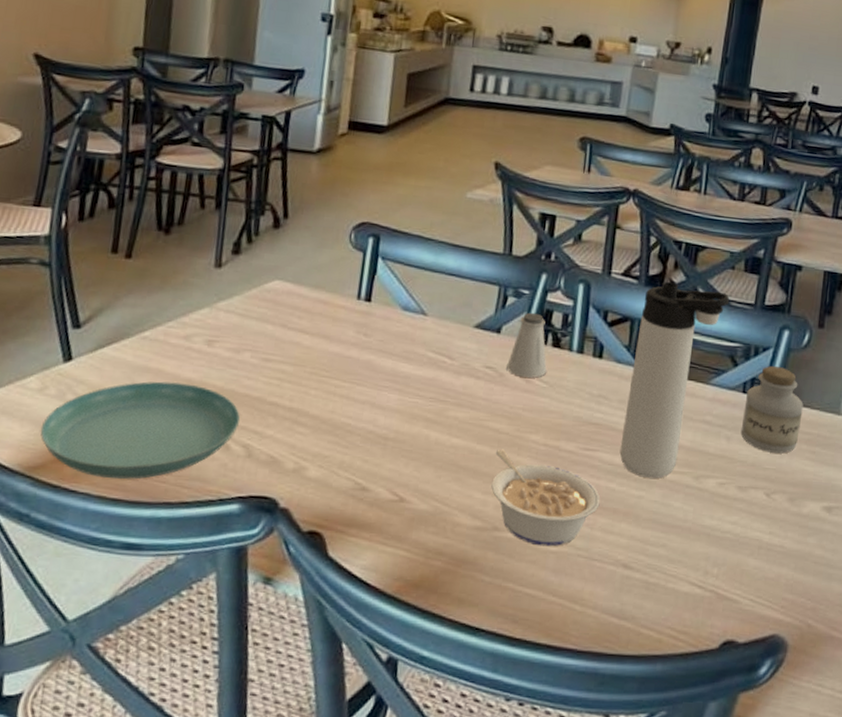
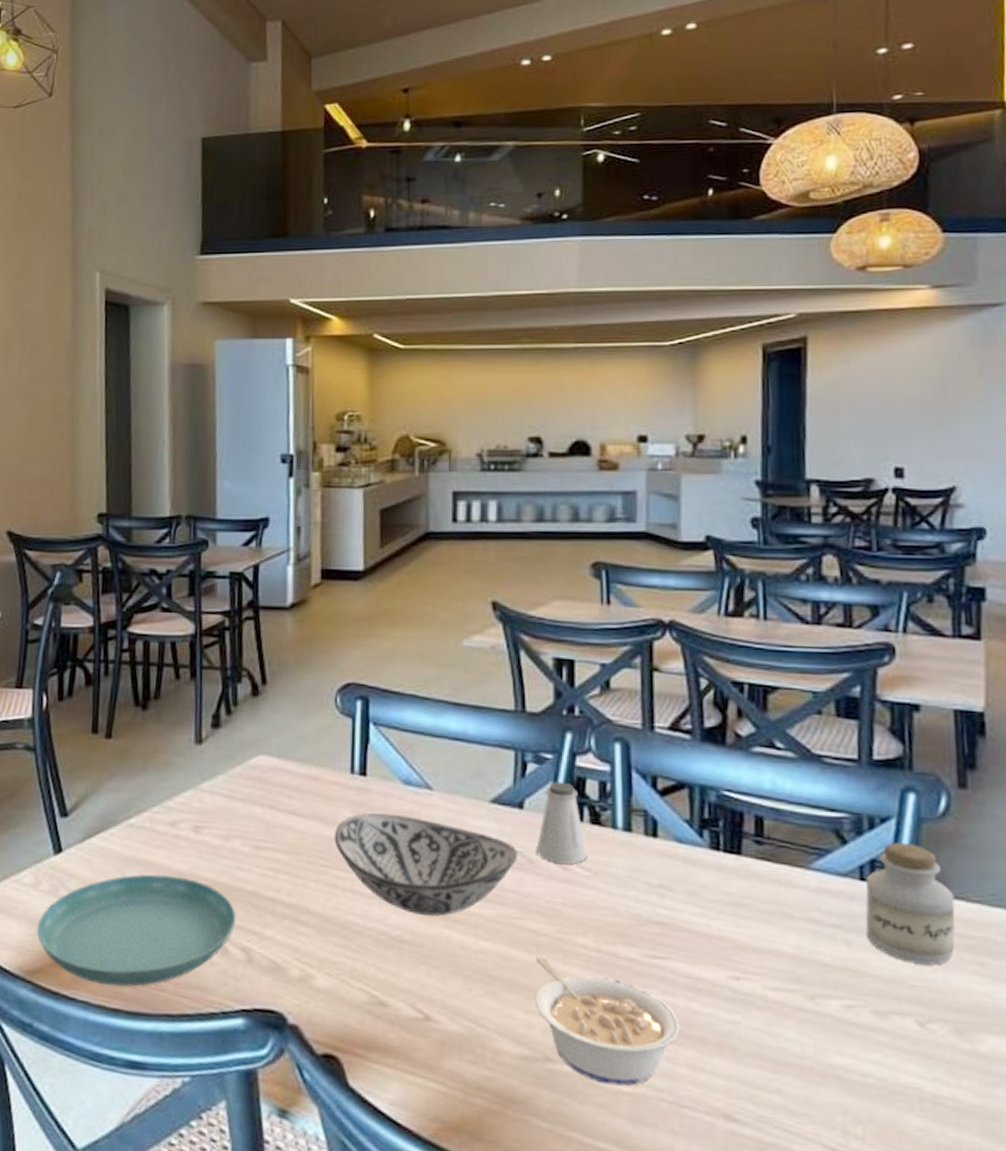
decorative bowl: none [336,333,492,418] -> present [334,812,519,916]
thermos bottle: present [619,282,730,479] -> none [697,735,822,998]

